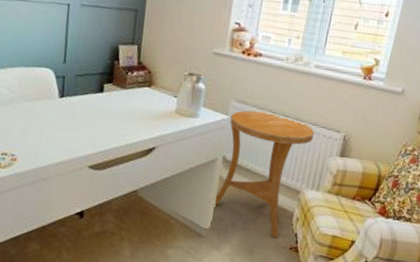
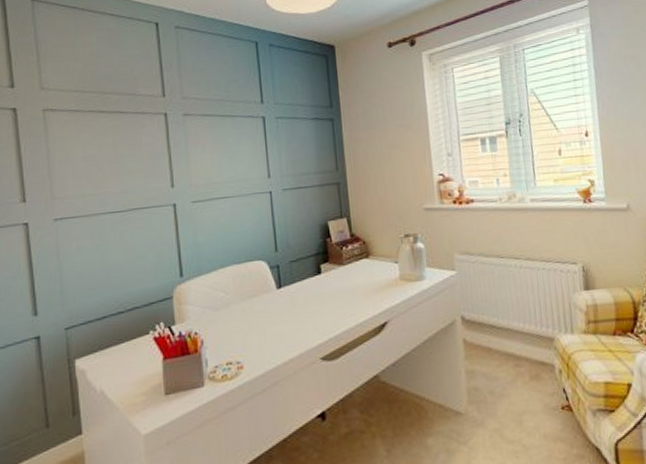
side table: present [213,110,315,238] -> none [458,258,551,399]

